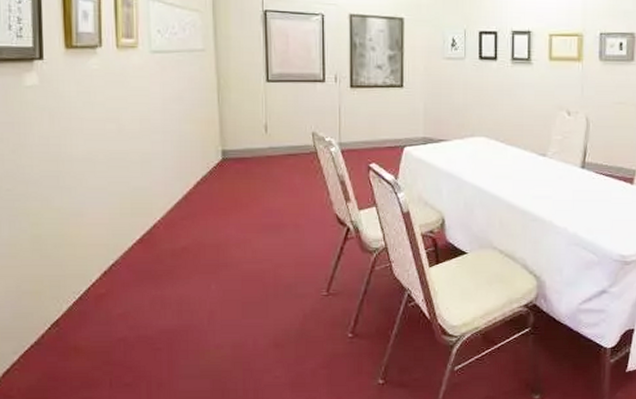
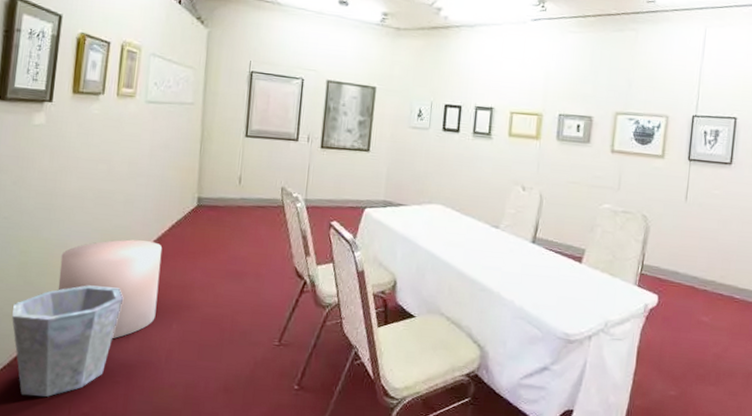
waste bin: none [32,253,154,373] -> present [12,285,124,397]
planter: none [78,201,191,306] -> present [58,239,163,339]

